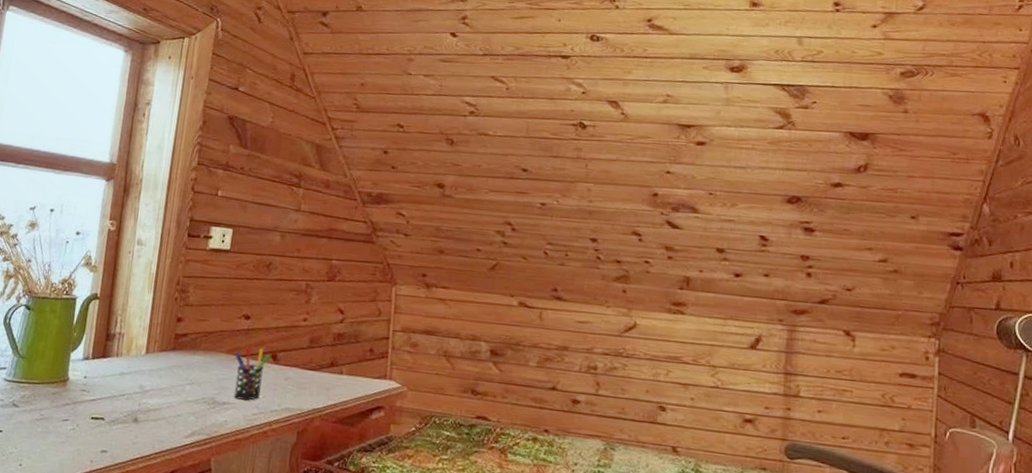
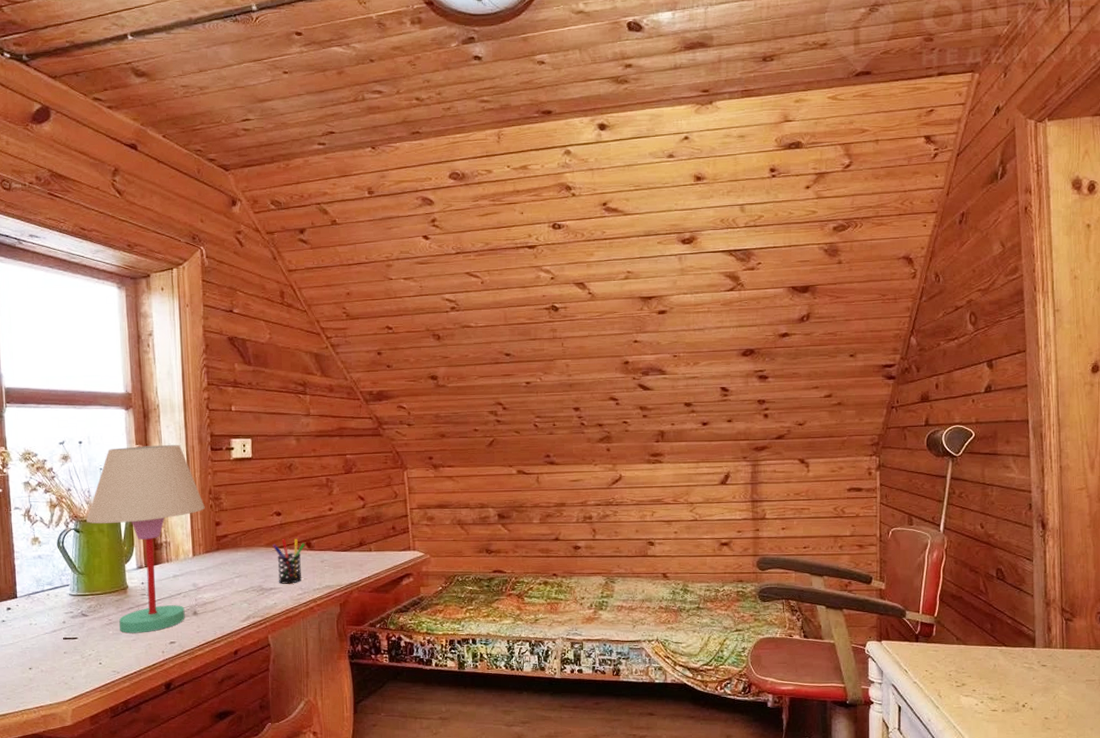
table lamp: none [40,221,169,436] -> present [86,444,205,634]

